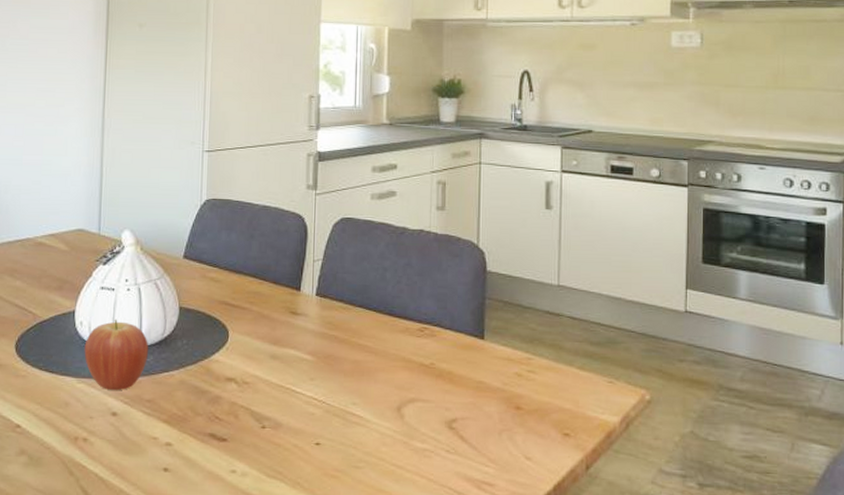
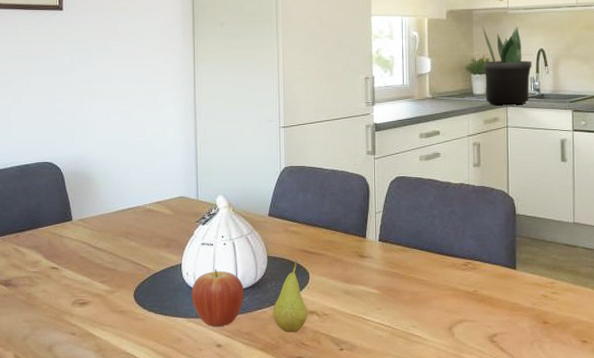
fruit: none [182,314,225,403] -> present [273,261,308,333]
planter: none [454,39,514,138] -> present [482,25,533,106]

